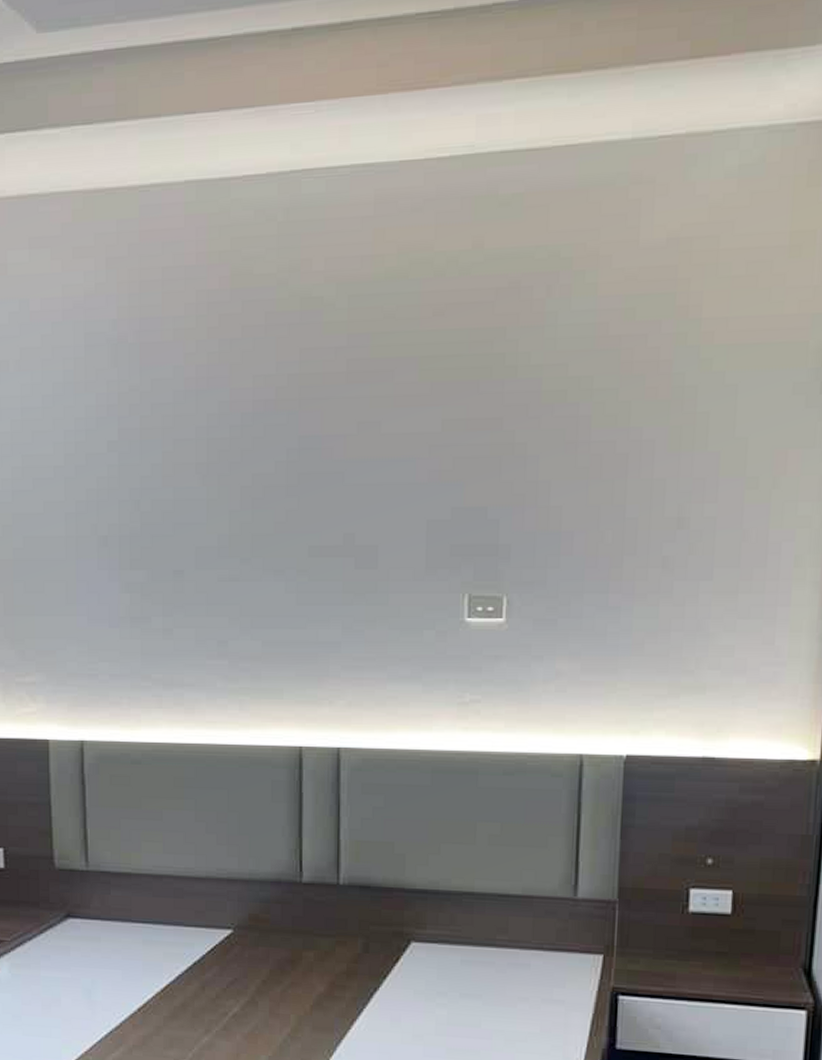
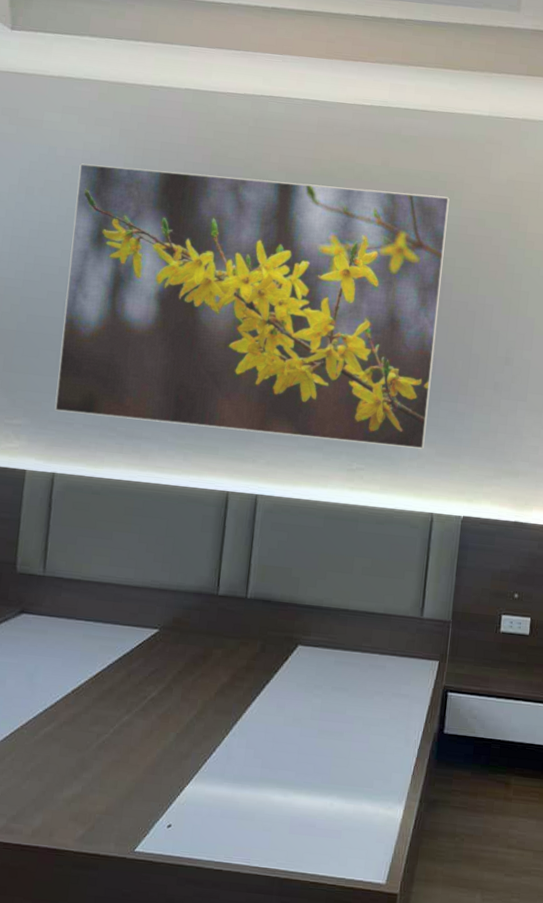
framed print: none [61,281,579,666] -> present [54,163,450,449]

